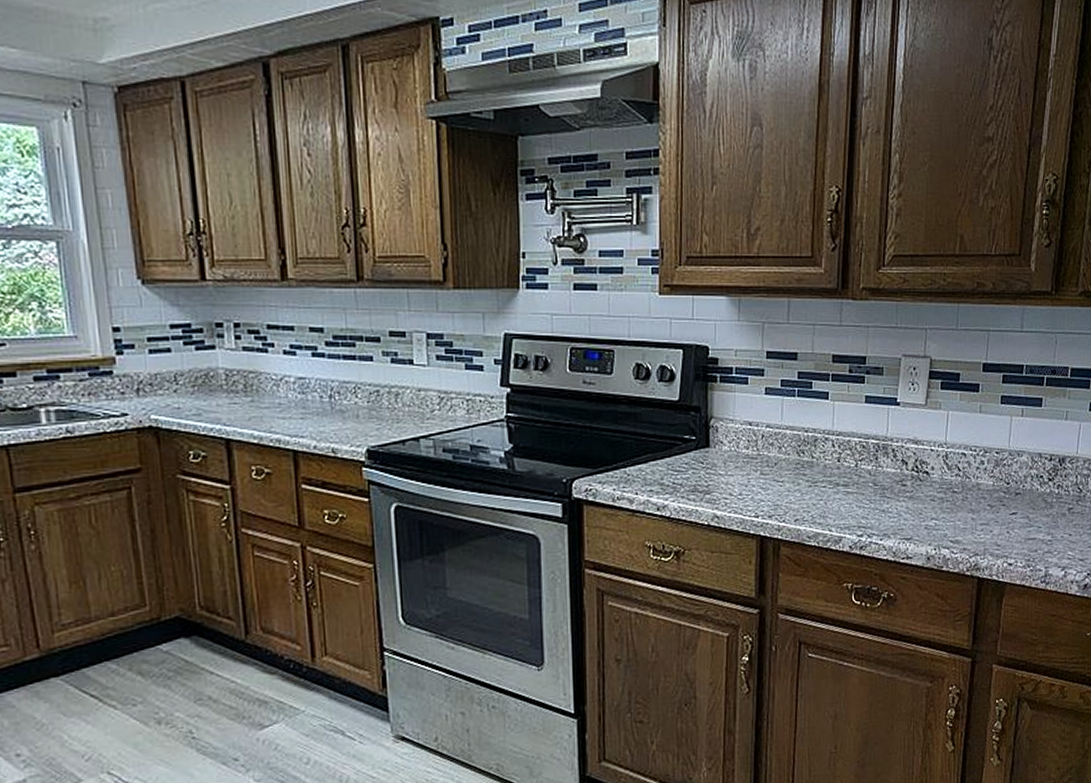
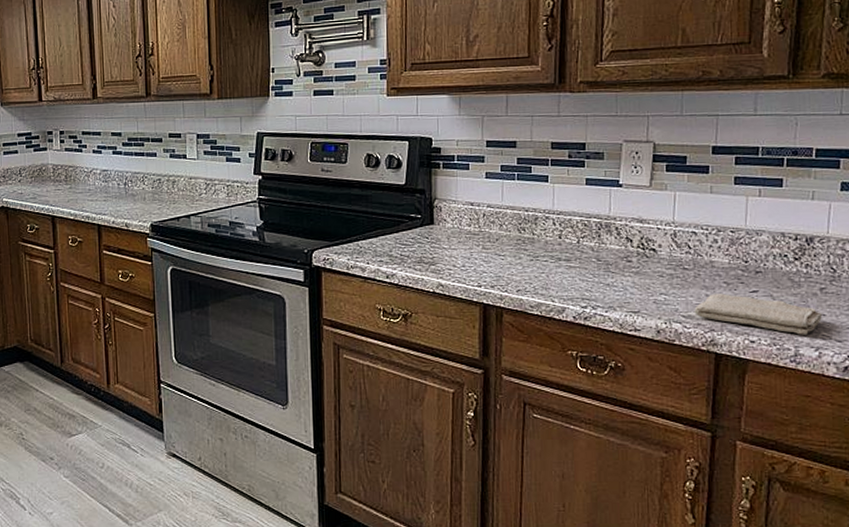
washcloth: none [961,516,1070,556] -> present [694,293,823,335]

